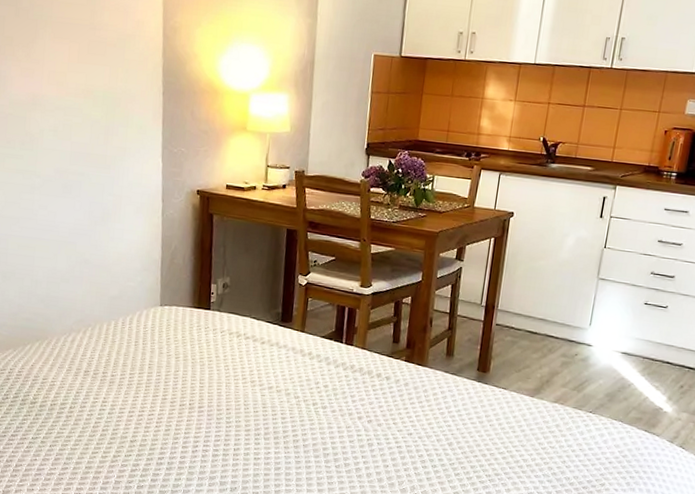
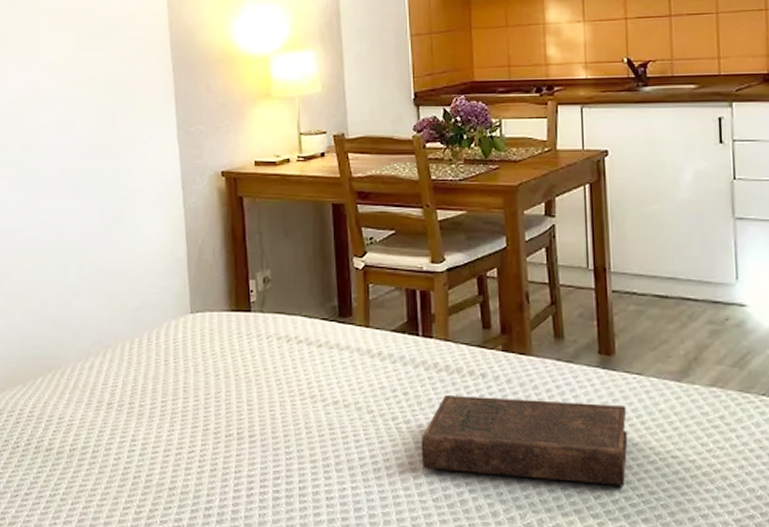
book: none [331,390,491,468] -> present [421,396,628,486]

